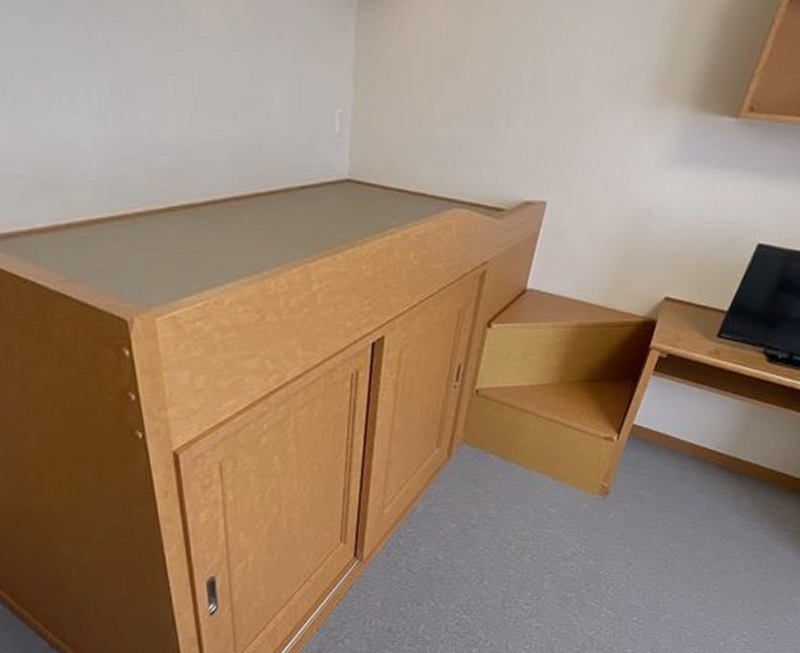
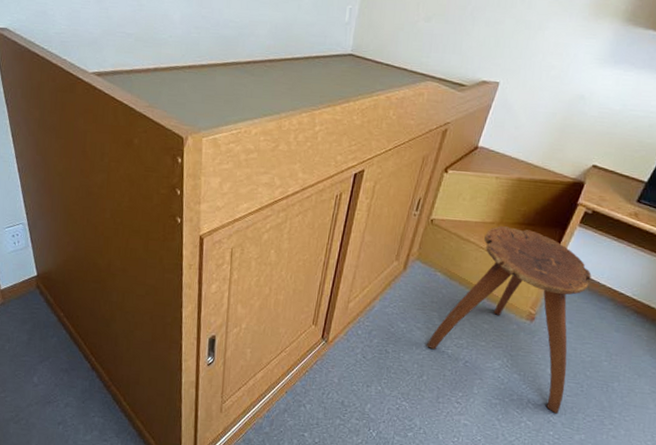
stool: none [484,386,670,597] -> present [426,226,592,414]

